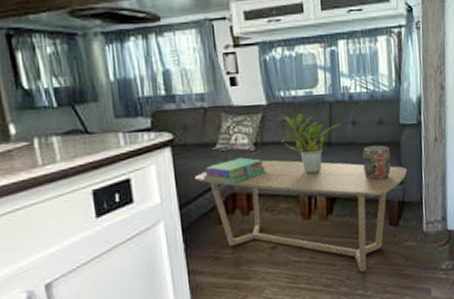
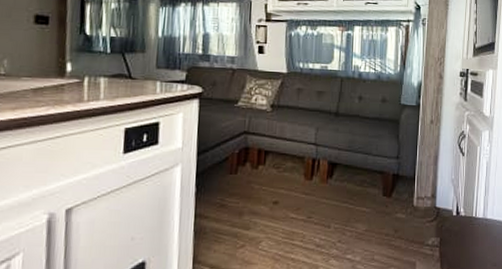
coffee table: present [194,160,408,272] -> none [215,121,404,237]
stack of books: present [204,157,266,185] -> none [223,116,278,139]
potted plant: present [280,112,341,175] -> none [295,83,349,139]
decorative container: present [362,145,391,181] -> none [364,120,390,152]

